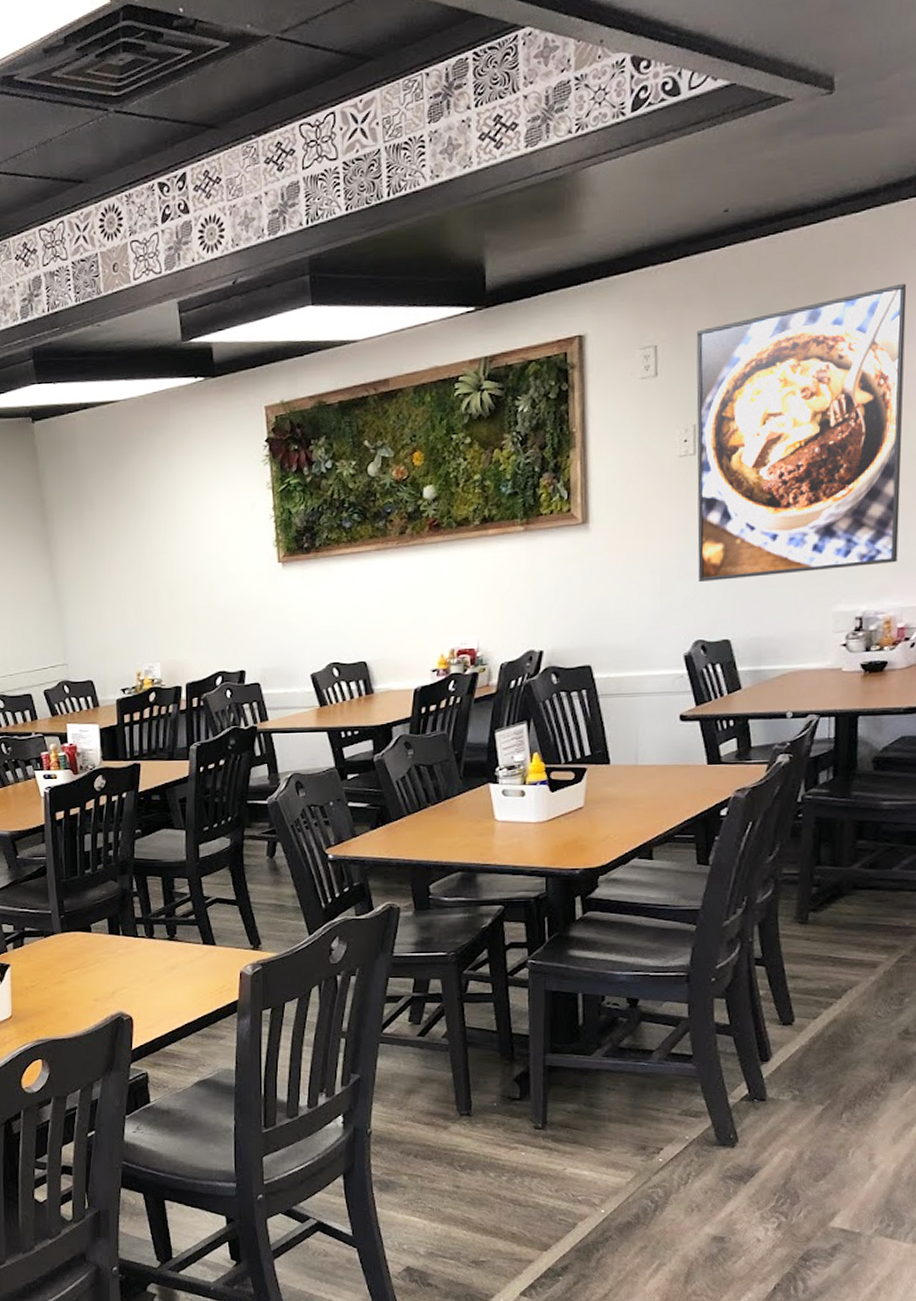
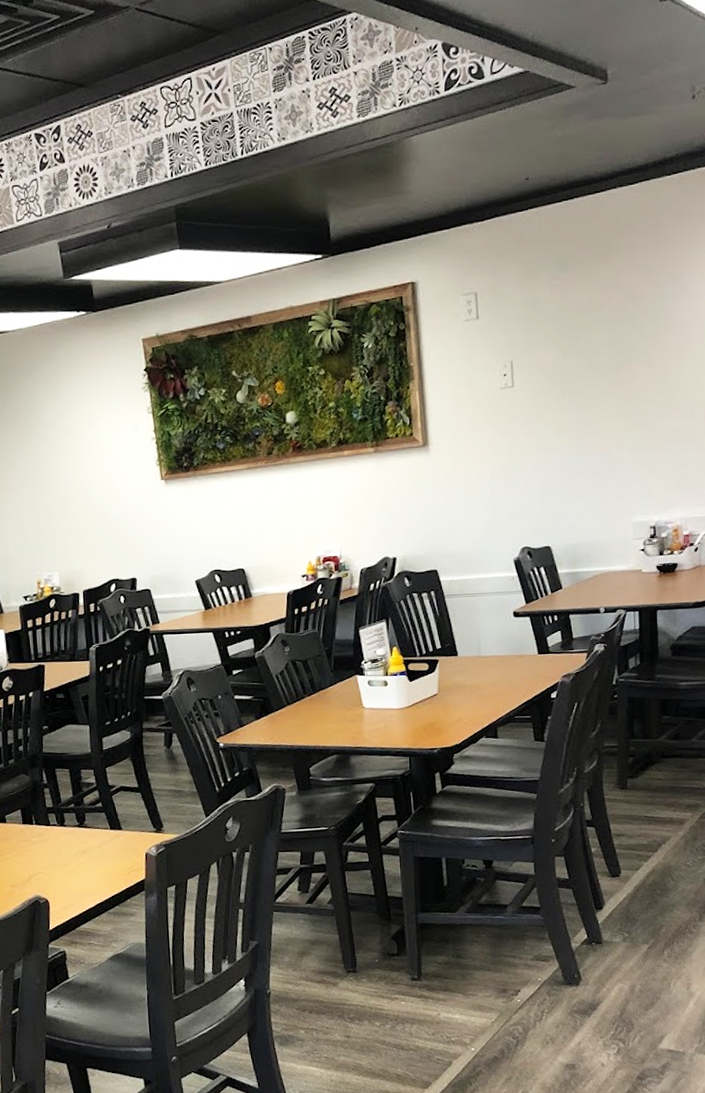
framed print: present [696,283,907,581] -> none [508,245,680,496]

